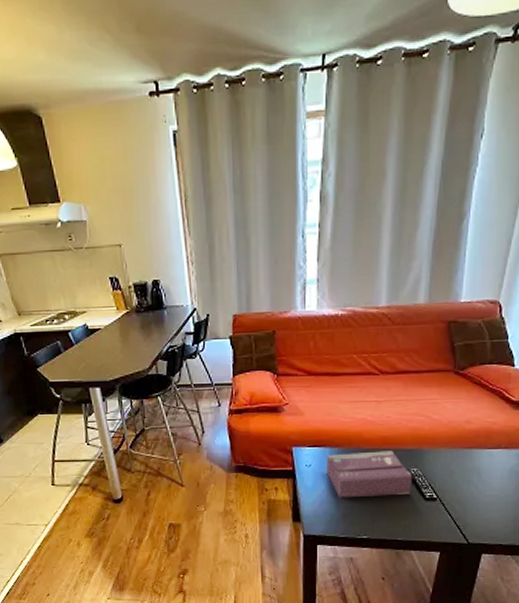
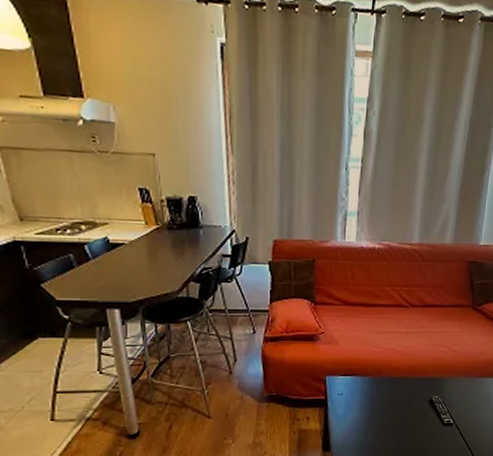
tissue box: present [326,451,413,498] -> none [357,379,434,426]

